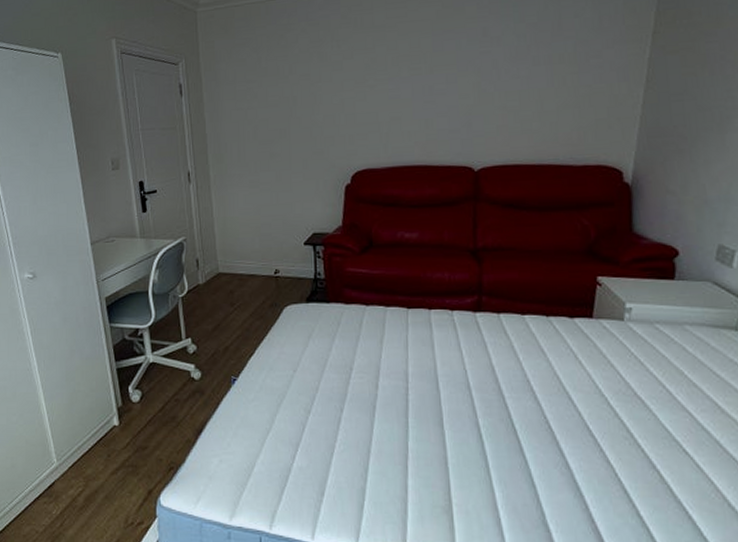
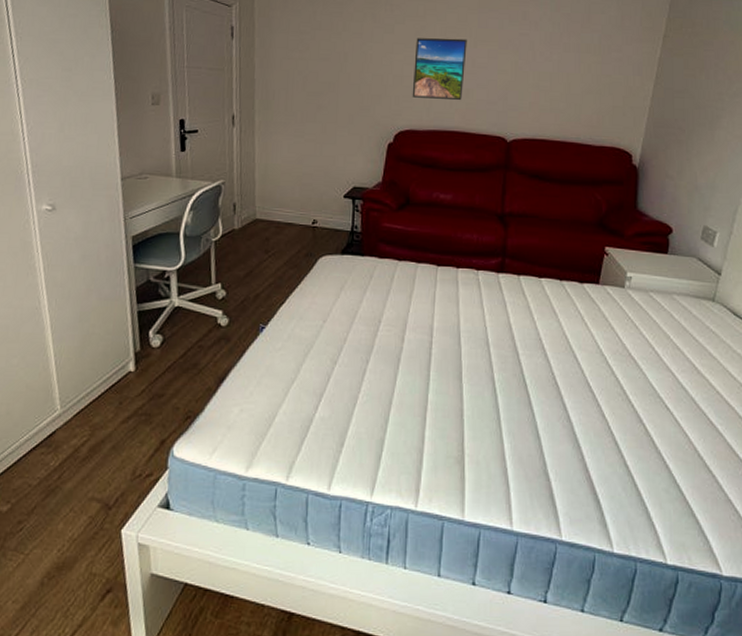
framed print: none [366,66,423,135] -> present [412,38,467,101]

